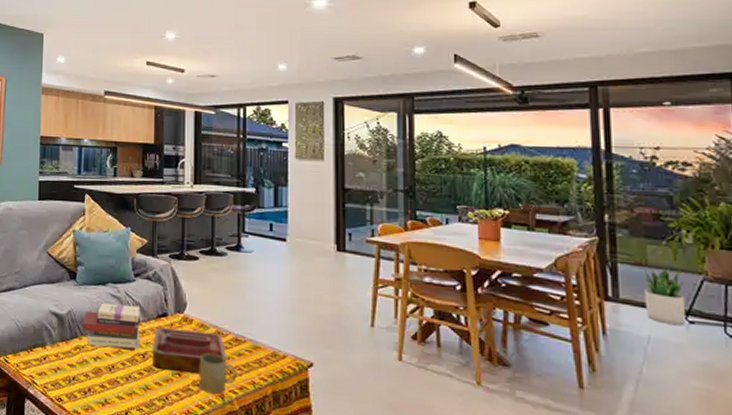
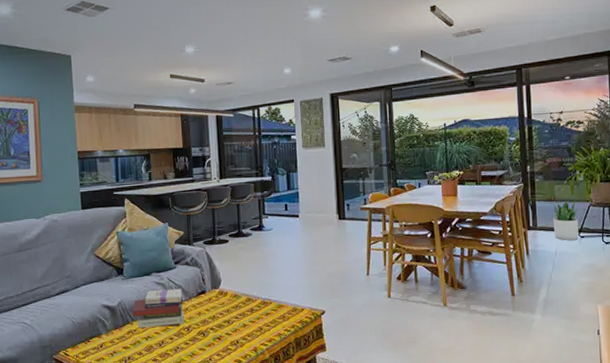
decorative tray: present [153,327,227,373] -> none [195,300,258,337]
mug: present [199,353,237,394] -> none [235,317,266,349]

